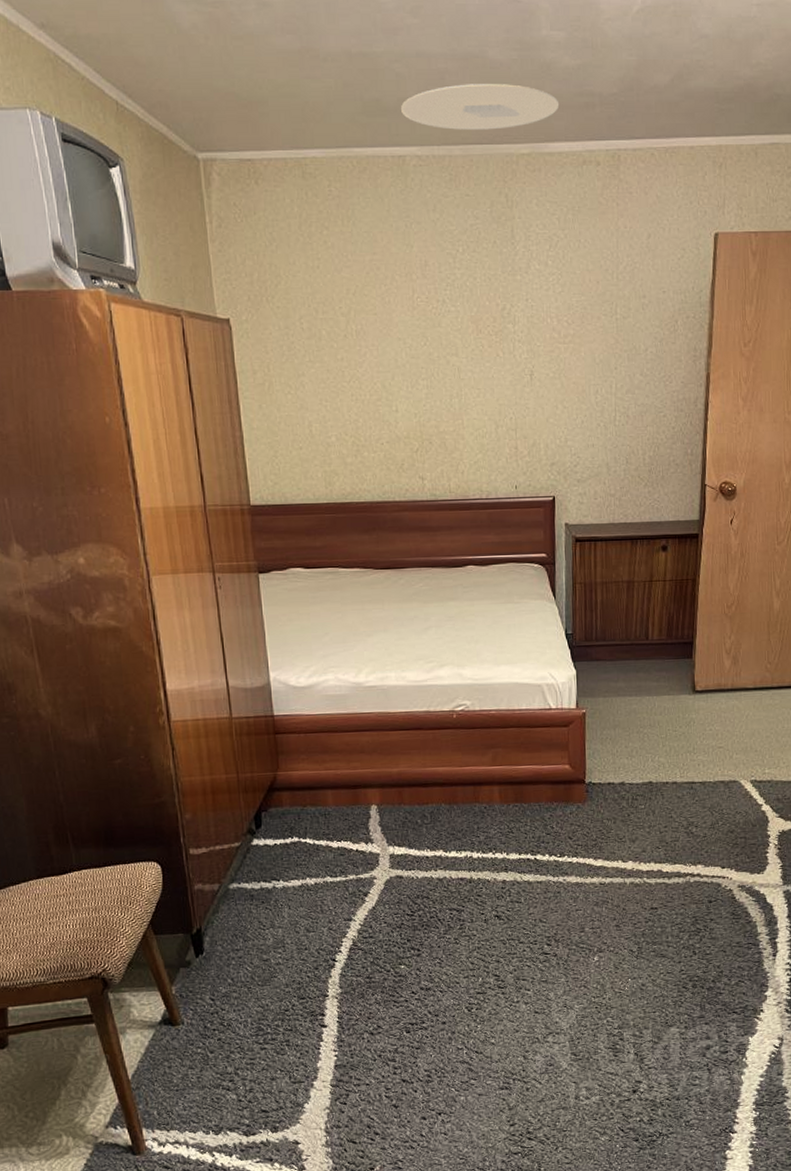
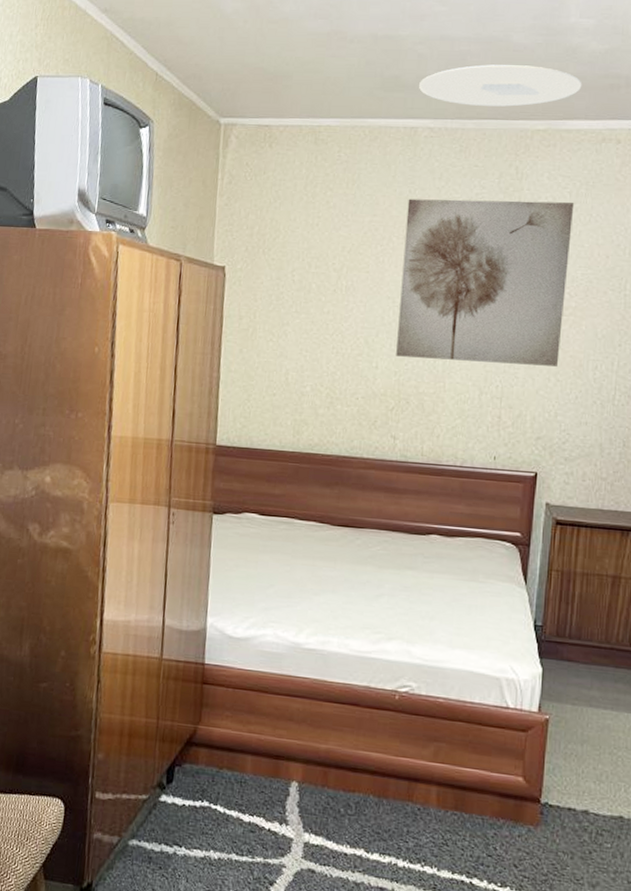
wall art: none [405,229,564,398] -> present [396,199,575,367]

